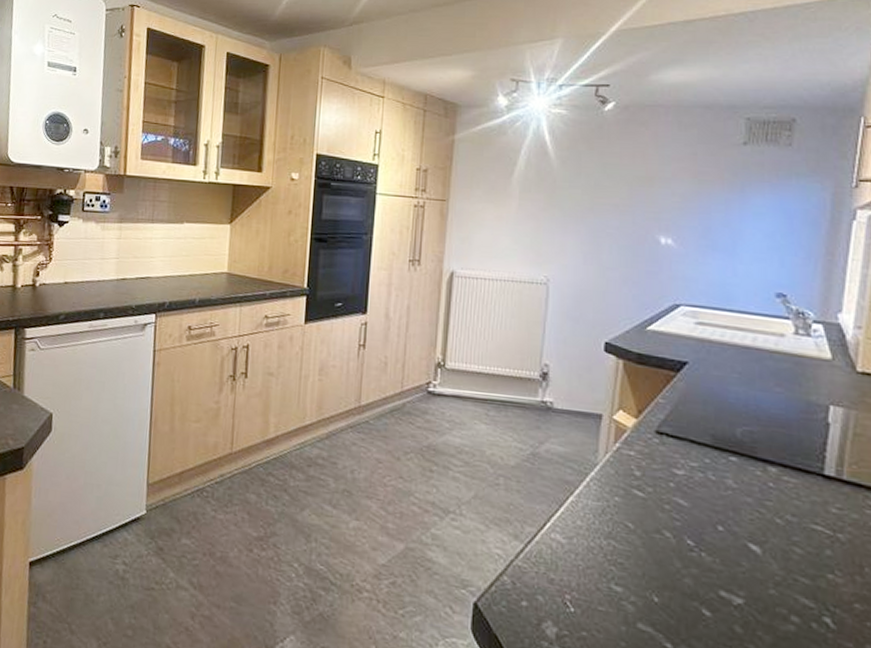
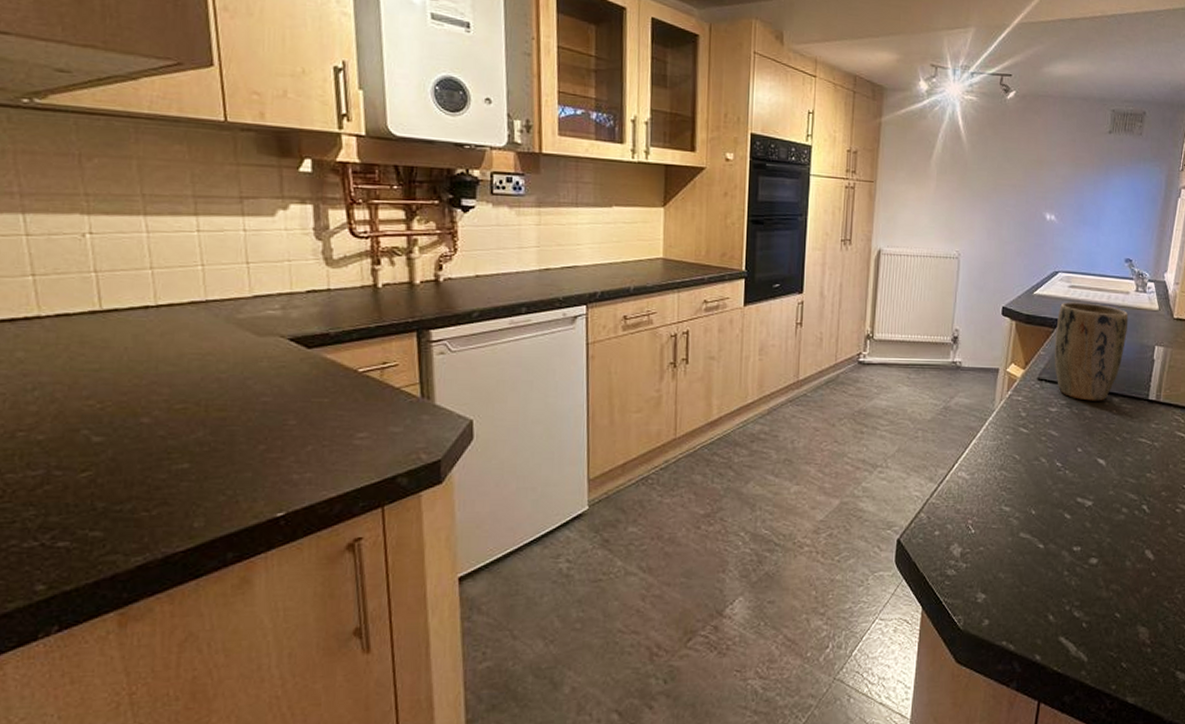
plant pot: none [678,341,786,469] -> present [1054,302,1129,401]

